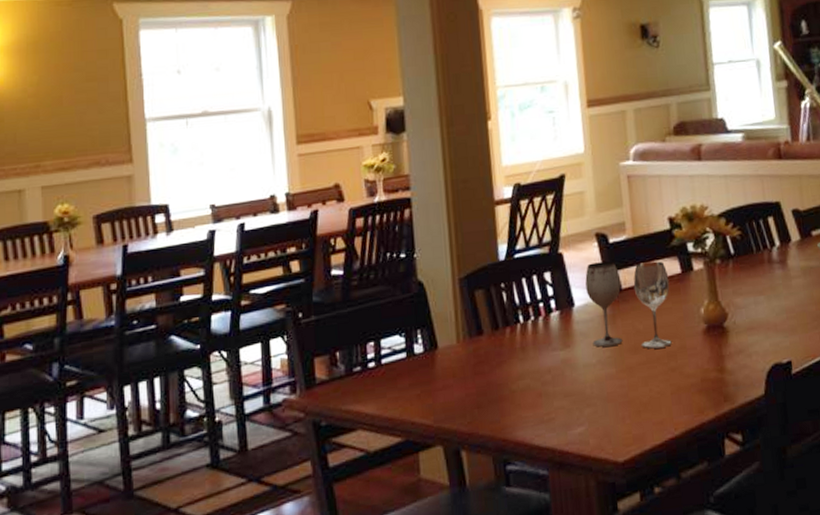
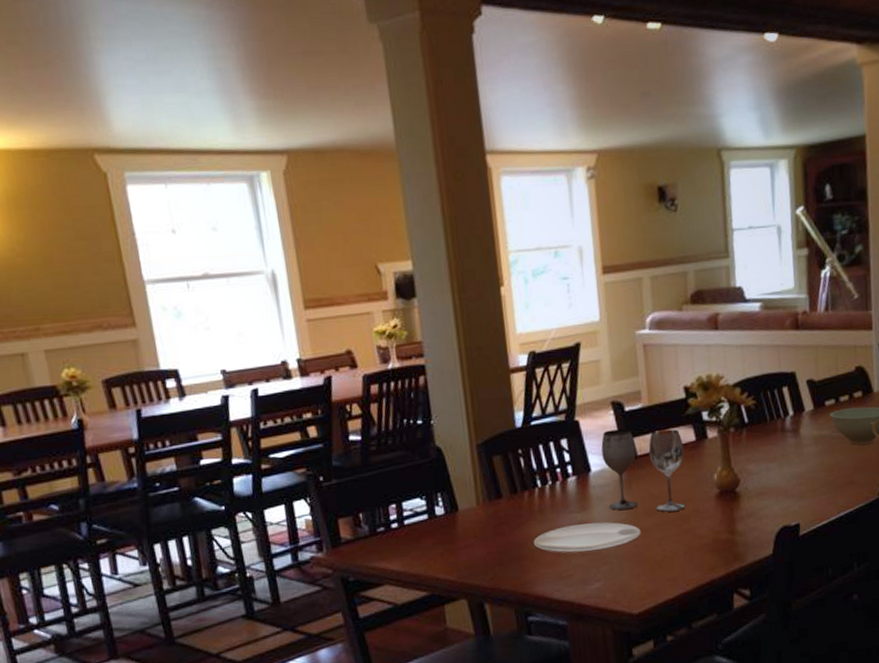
plate: none [514,360,626,396] -> present [533,522,641,554]

